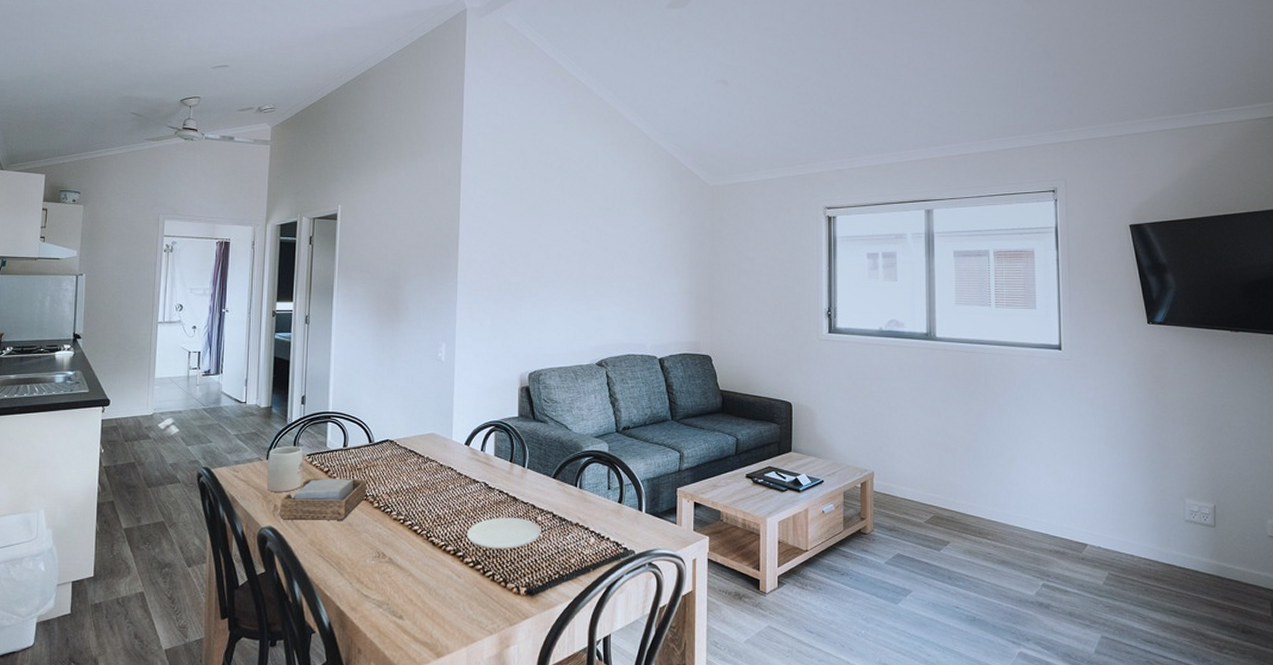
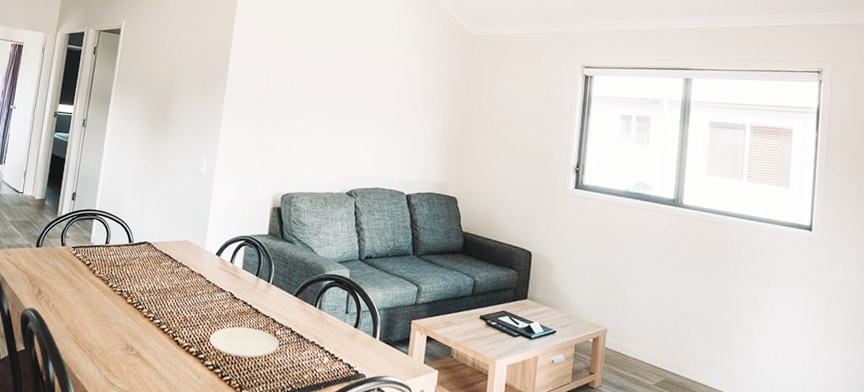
mug: present [266,446,304,492] -> none [34,236,69,279]
napkin holder: present [279,478,366,520] -> none [42,268,123,311]

